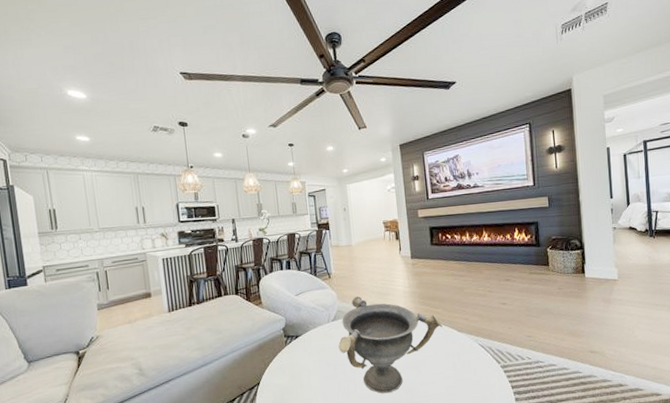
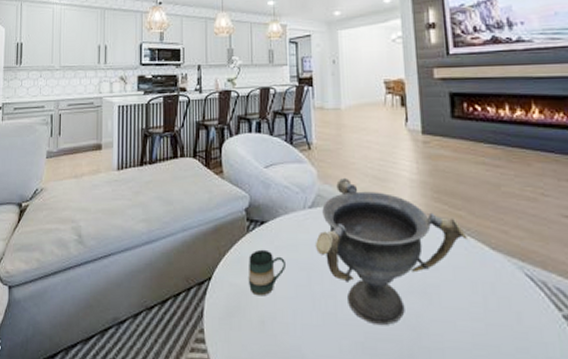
mug: none [288,356,317,390] -> present [248,249,285,296]

